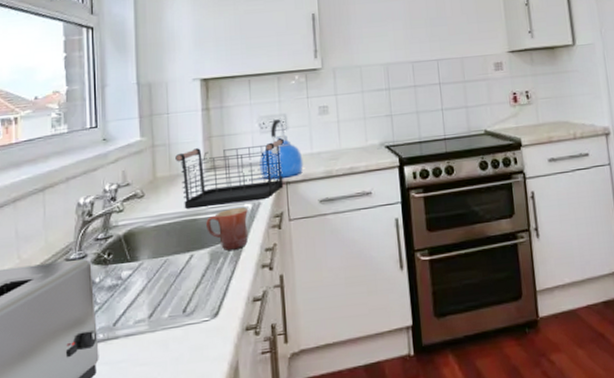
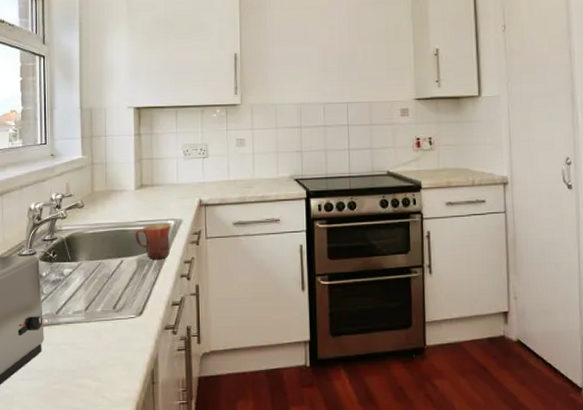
dish rack: present [175,138,285,208] -> none [111,165,205,220]
kettle: present [259,119,304,180] -> none [181,148,221,201]

